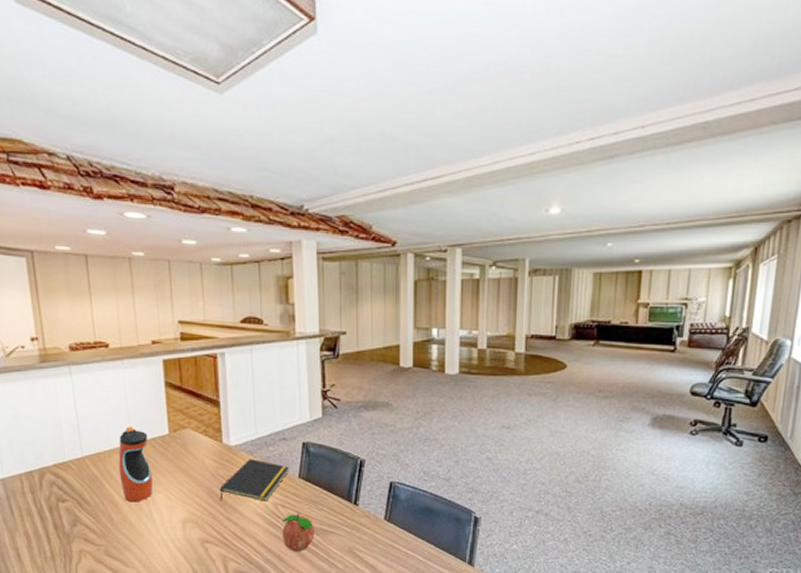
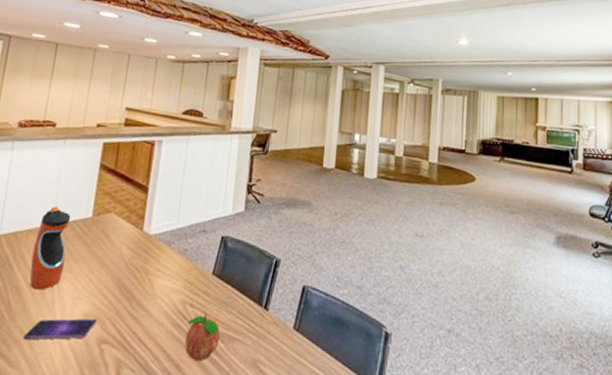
smartphone: none [130,524,196,545] -> present [23,318,98,340]
notepad: present [219,458,289,502] -> none [128,249,204,299]

